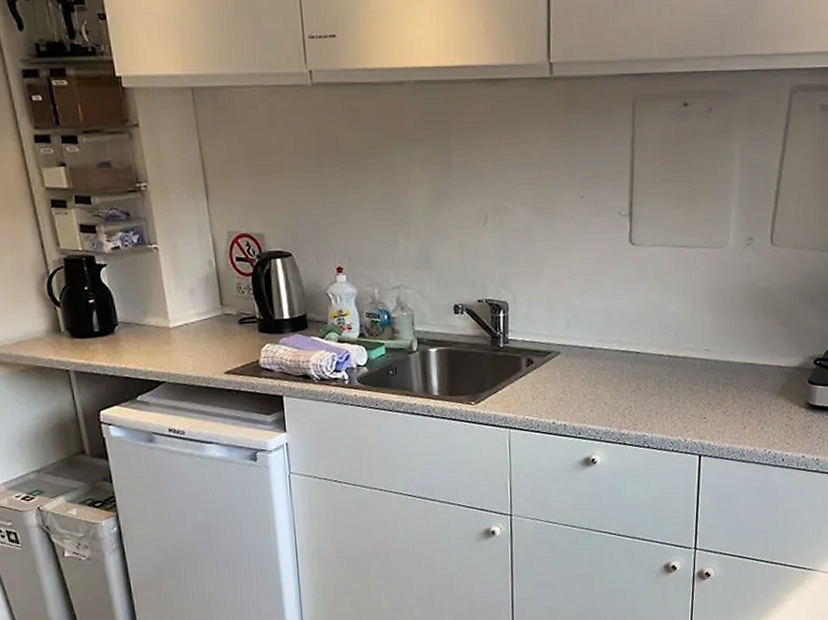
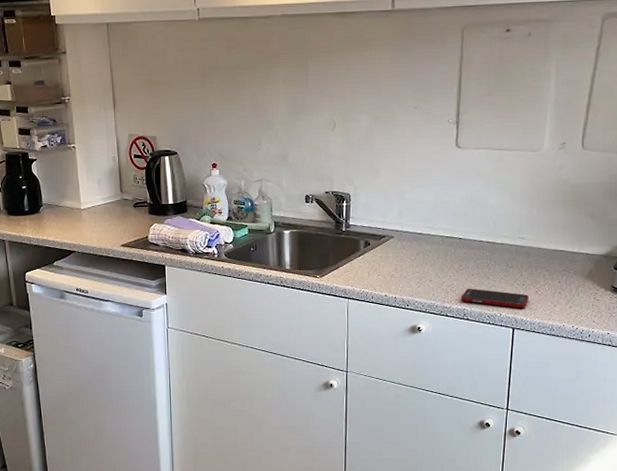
cell phone: none [640,410,716,432] -> present [461,288,529,309]

